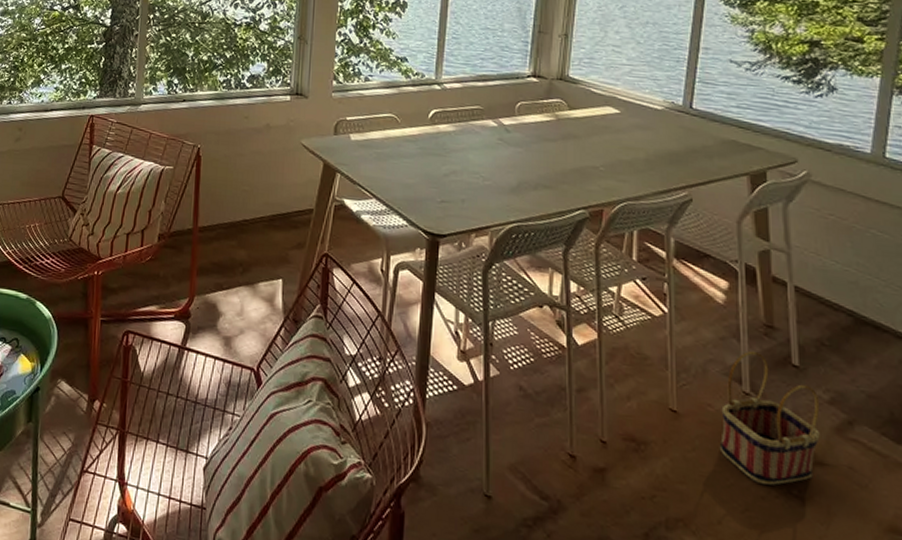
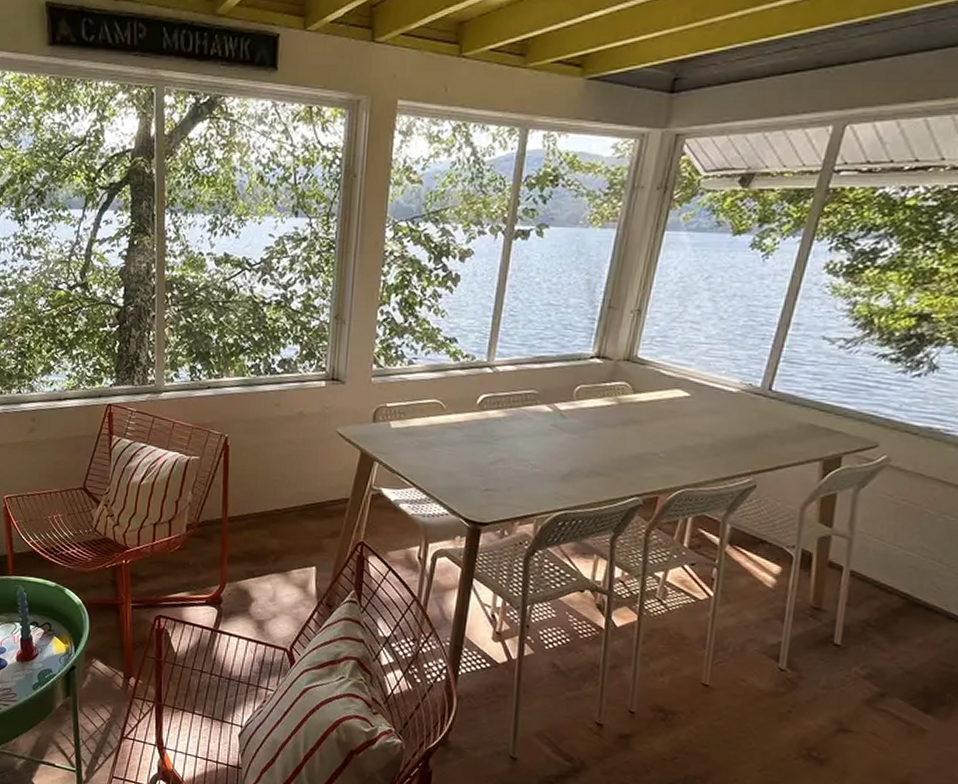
basket: present [719,350,820,486] -> none [746,631,856,749]

